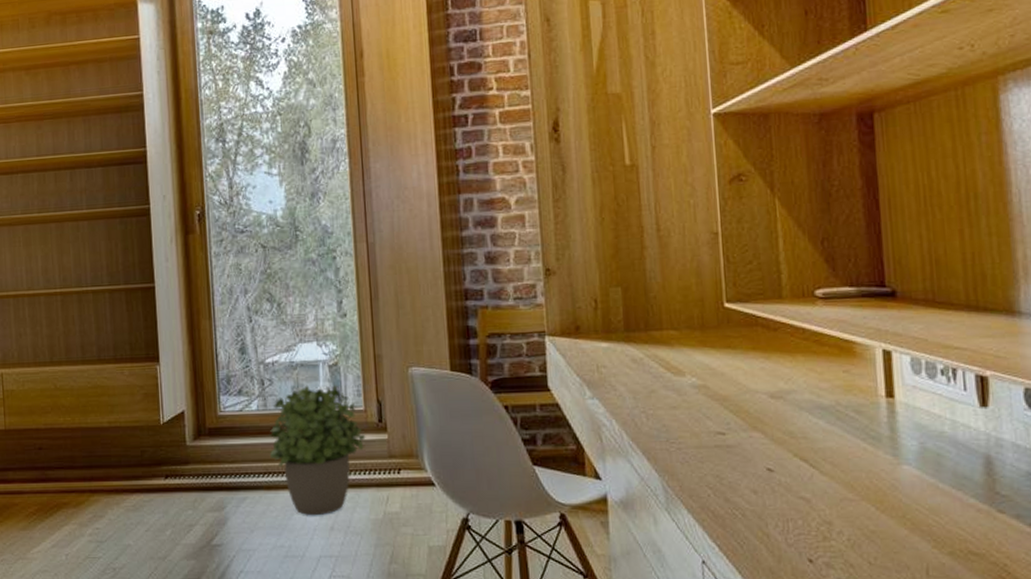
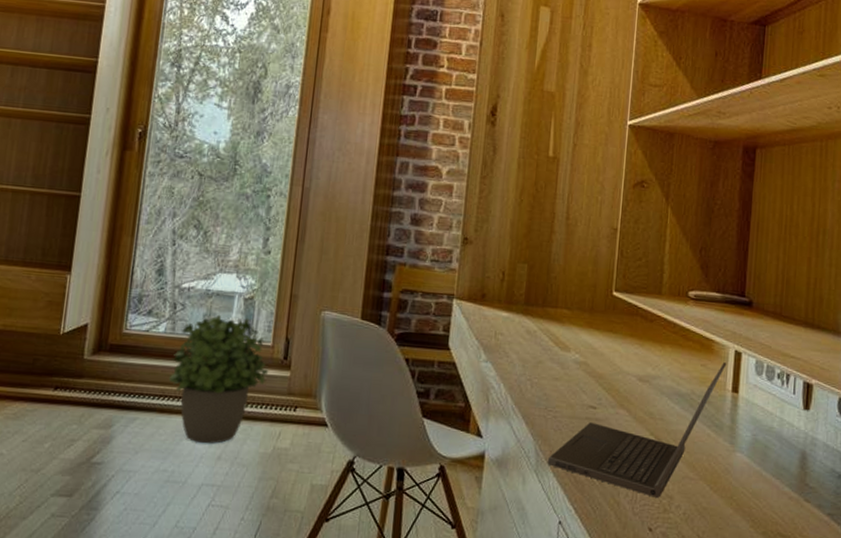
laptop computer: none [678,365,875,525] -> present [547,362,727,498]

